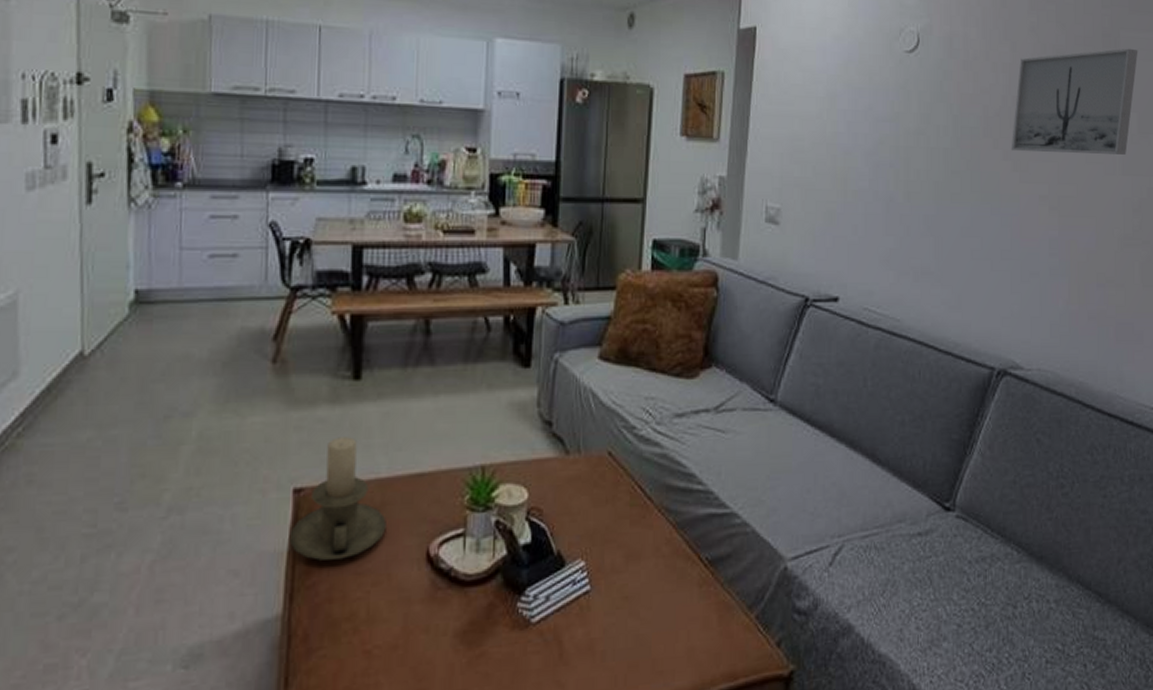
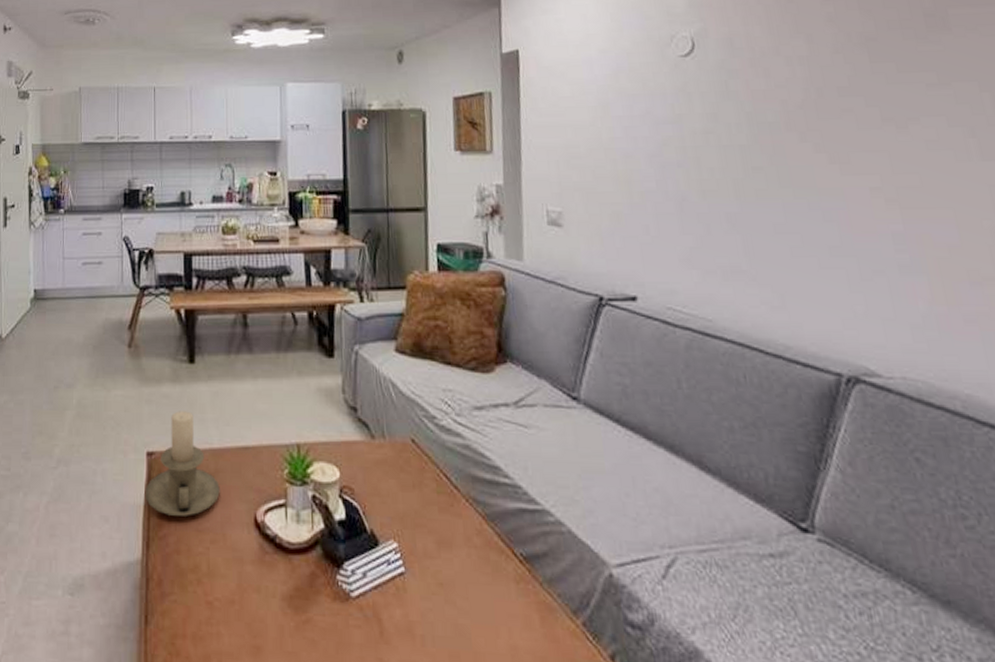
wall art: present [1011,48,1138,155] -> none [819,25,984,143]

